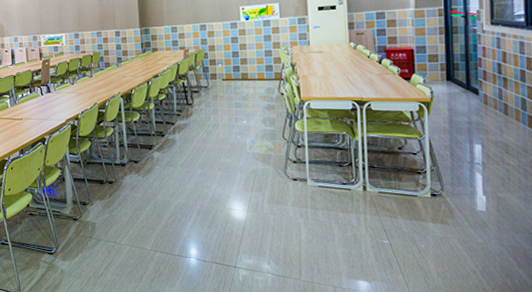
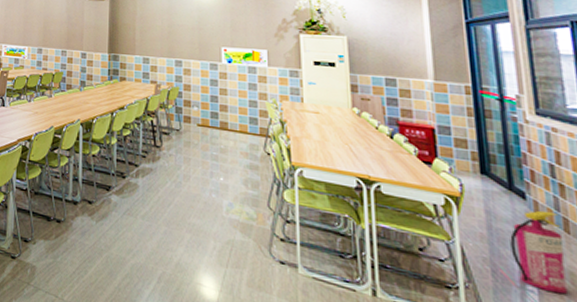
fire extinguisher: none [465,101,503,162] -> present [510,210,567,295]

